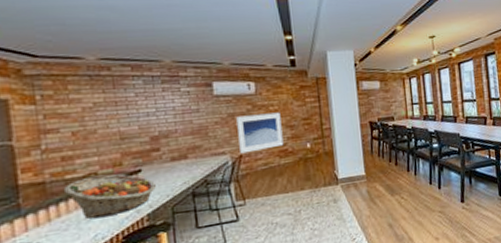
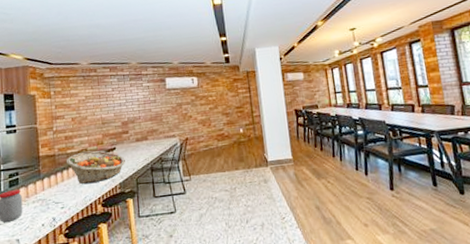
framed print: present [236,112,284,154] -> none [183,102,221,137]

